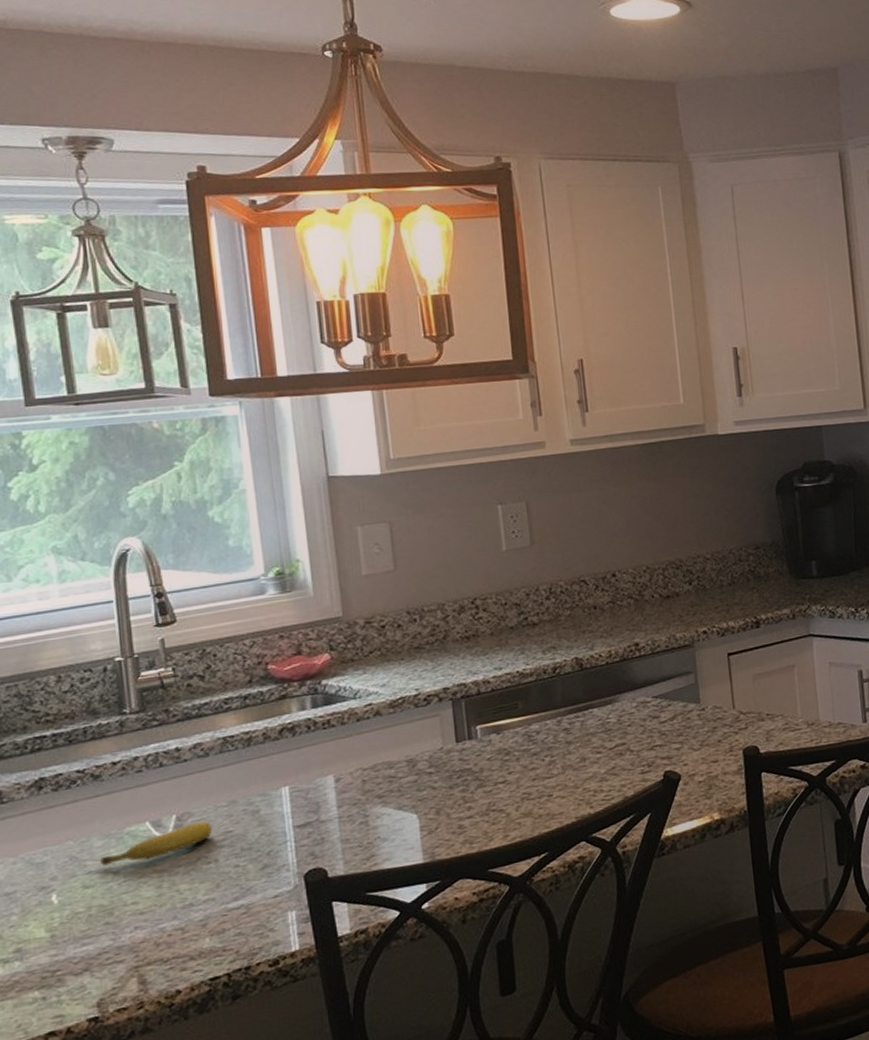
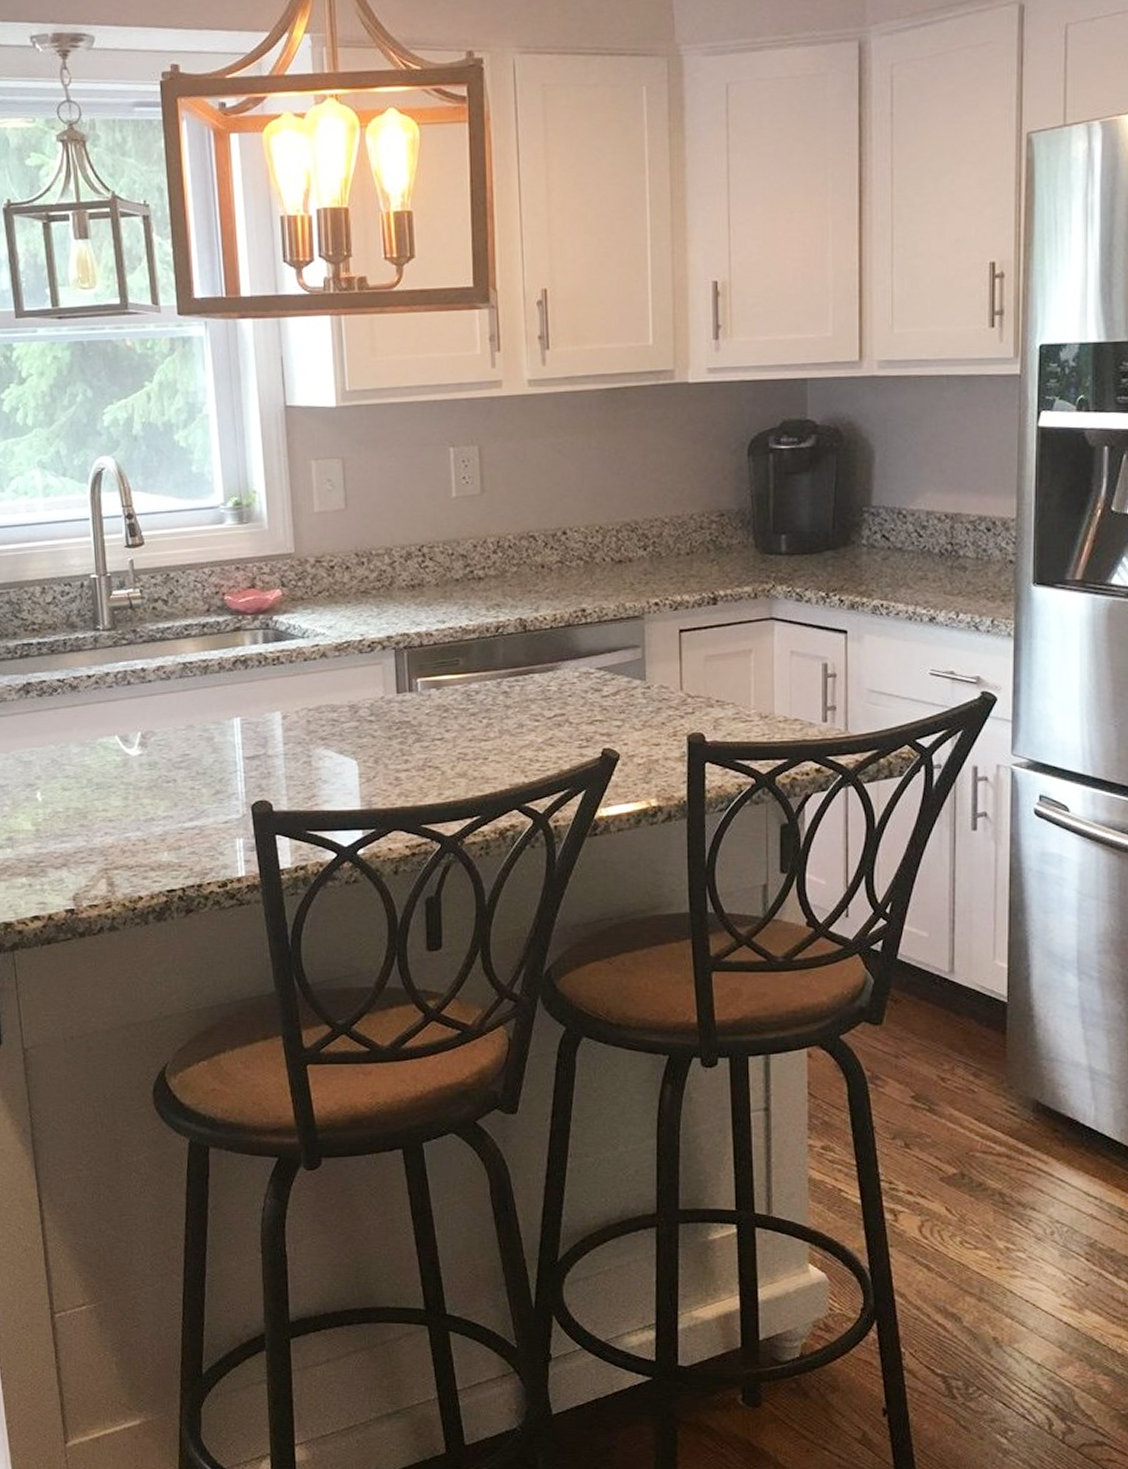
fruit: present [100,820,212,866] -> none [77,741,172,772]

